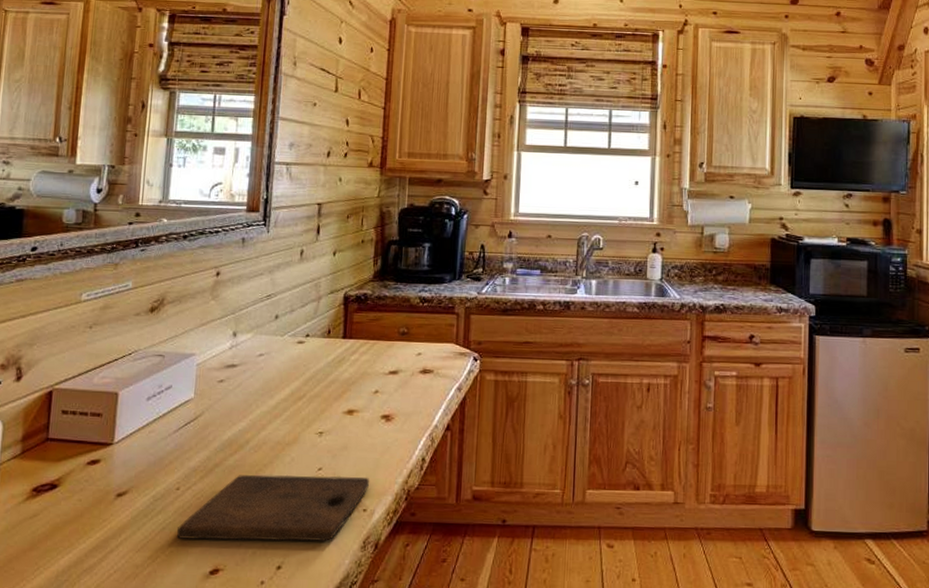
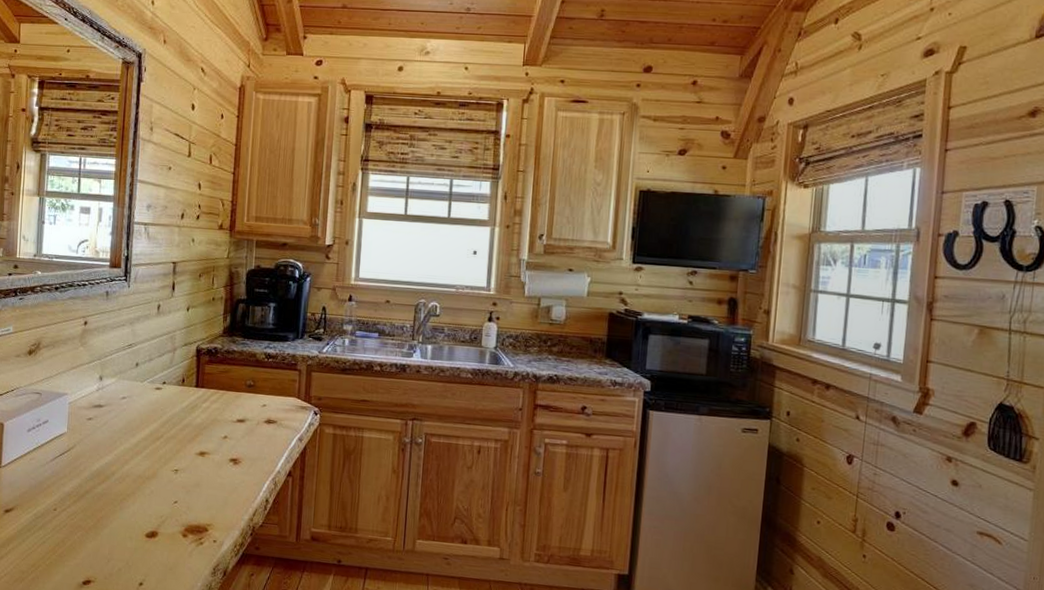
cutting board: present [177,474,369,542] -> none [55,502,219,566]

